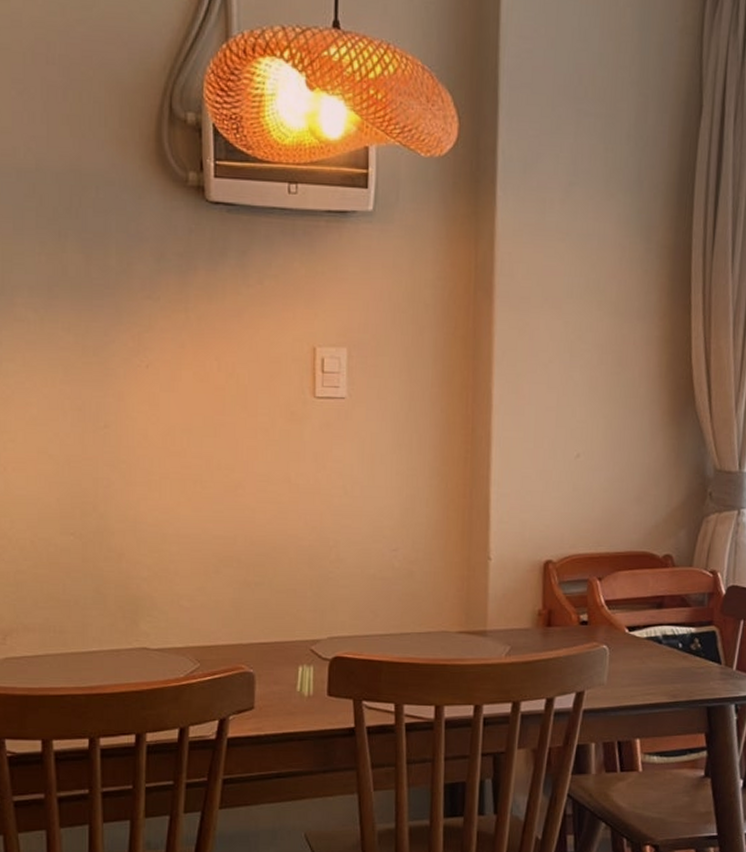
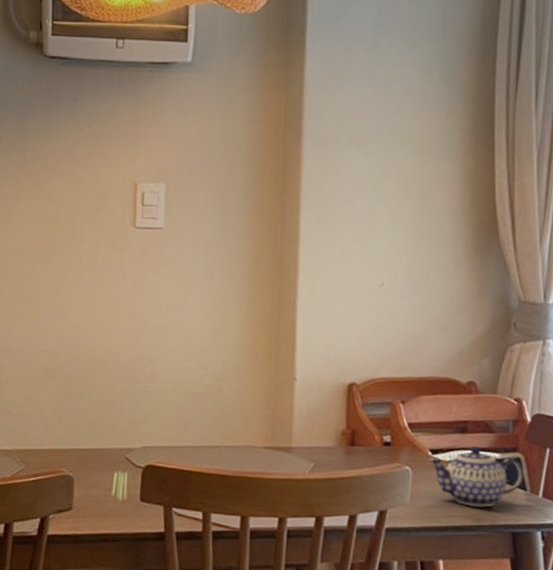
teapot: none [625,621,719,683] -> present [428,446,524,508]

